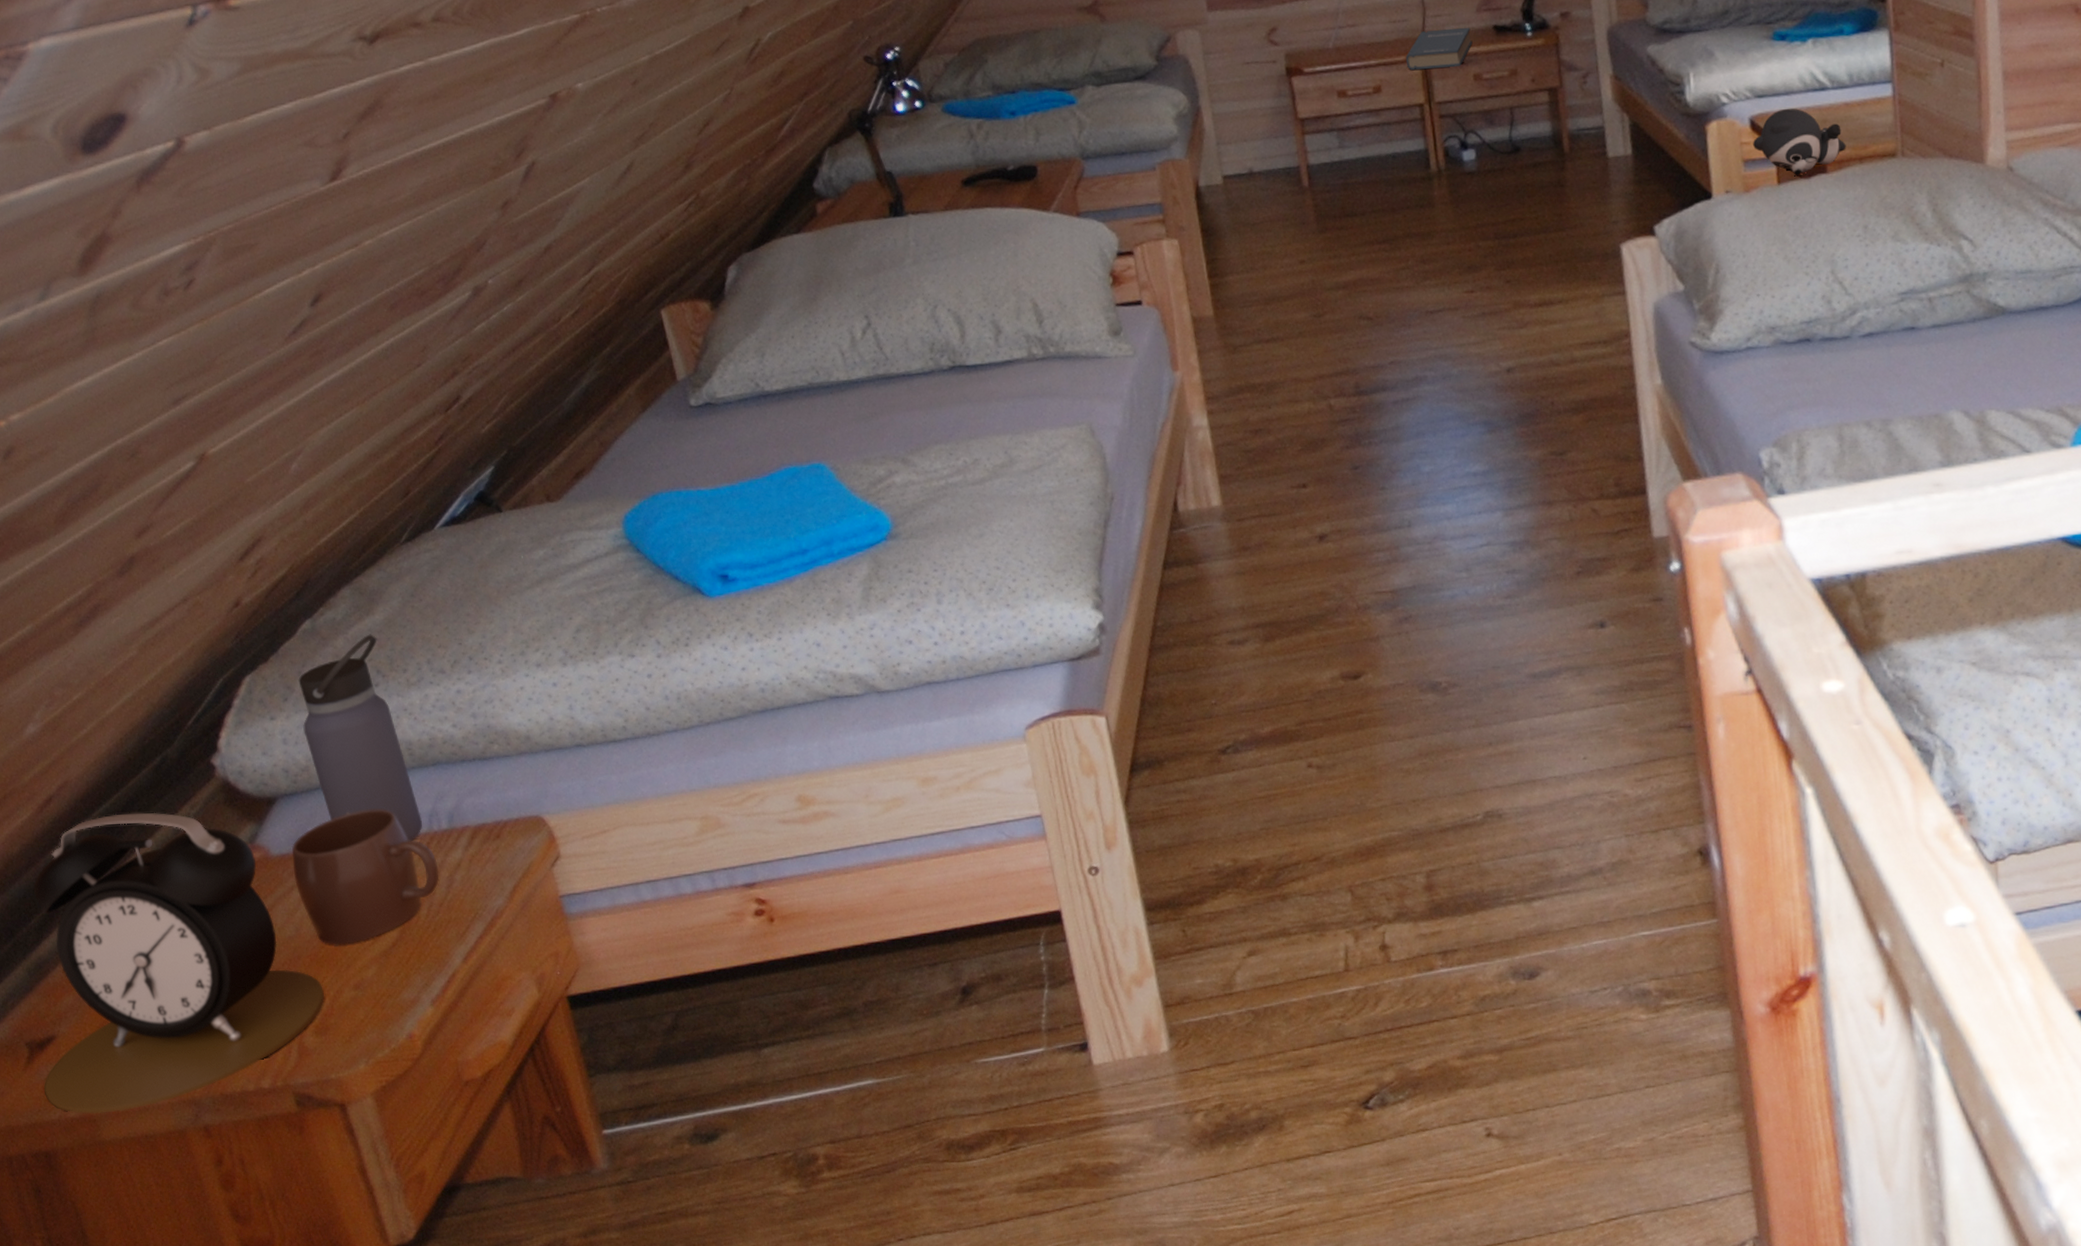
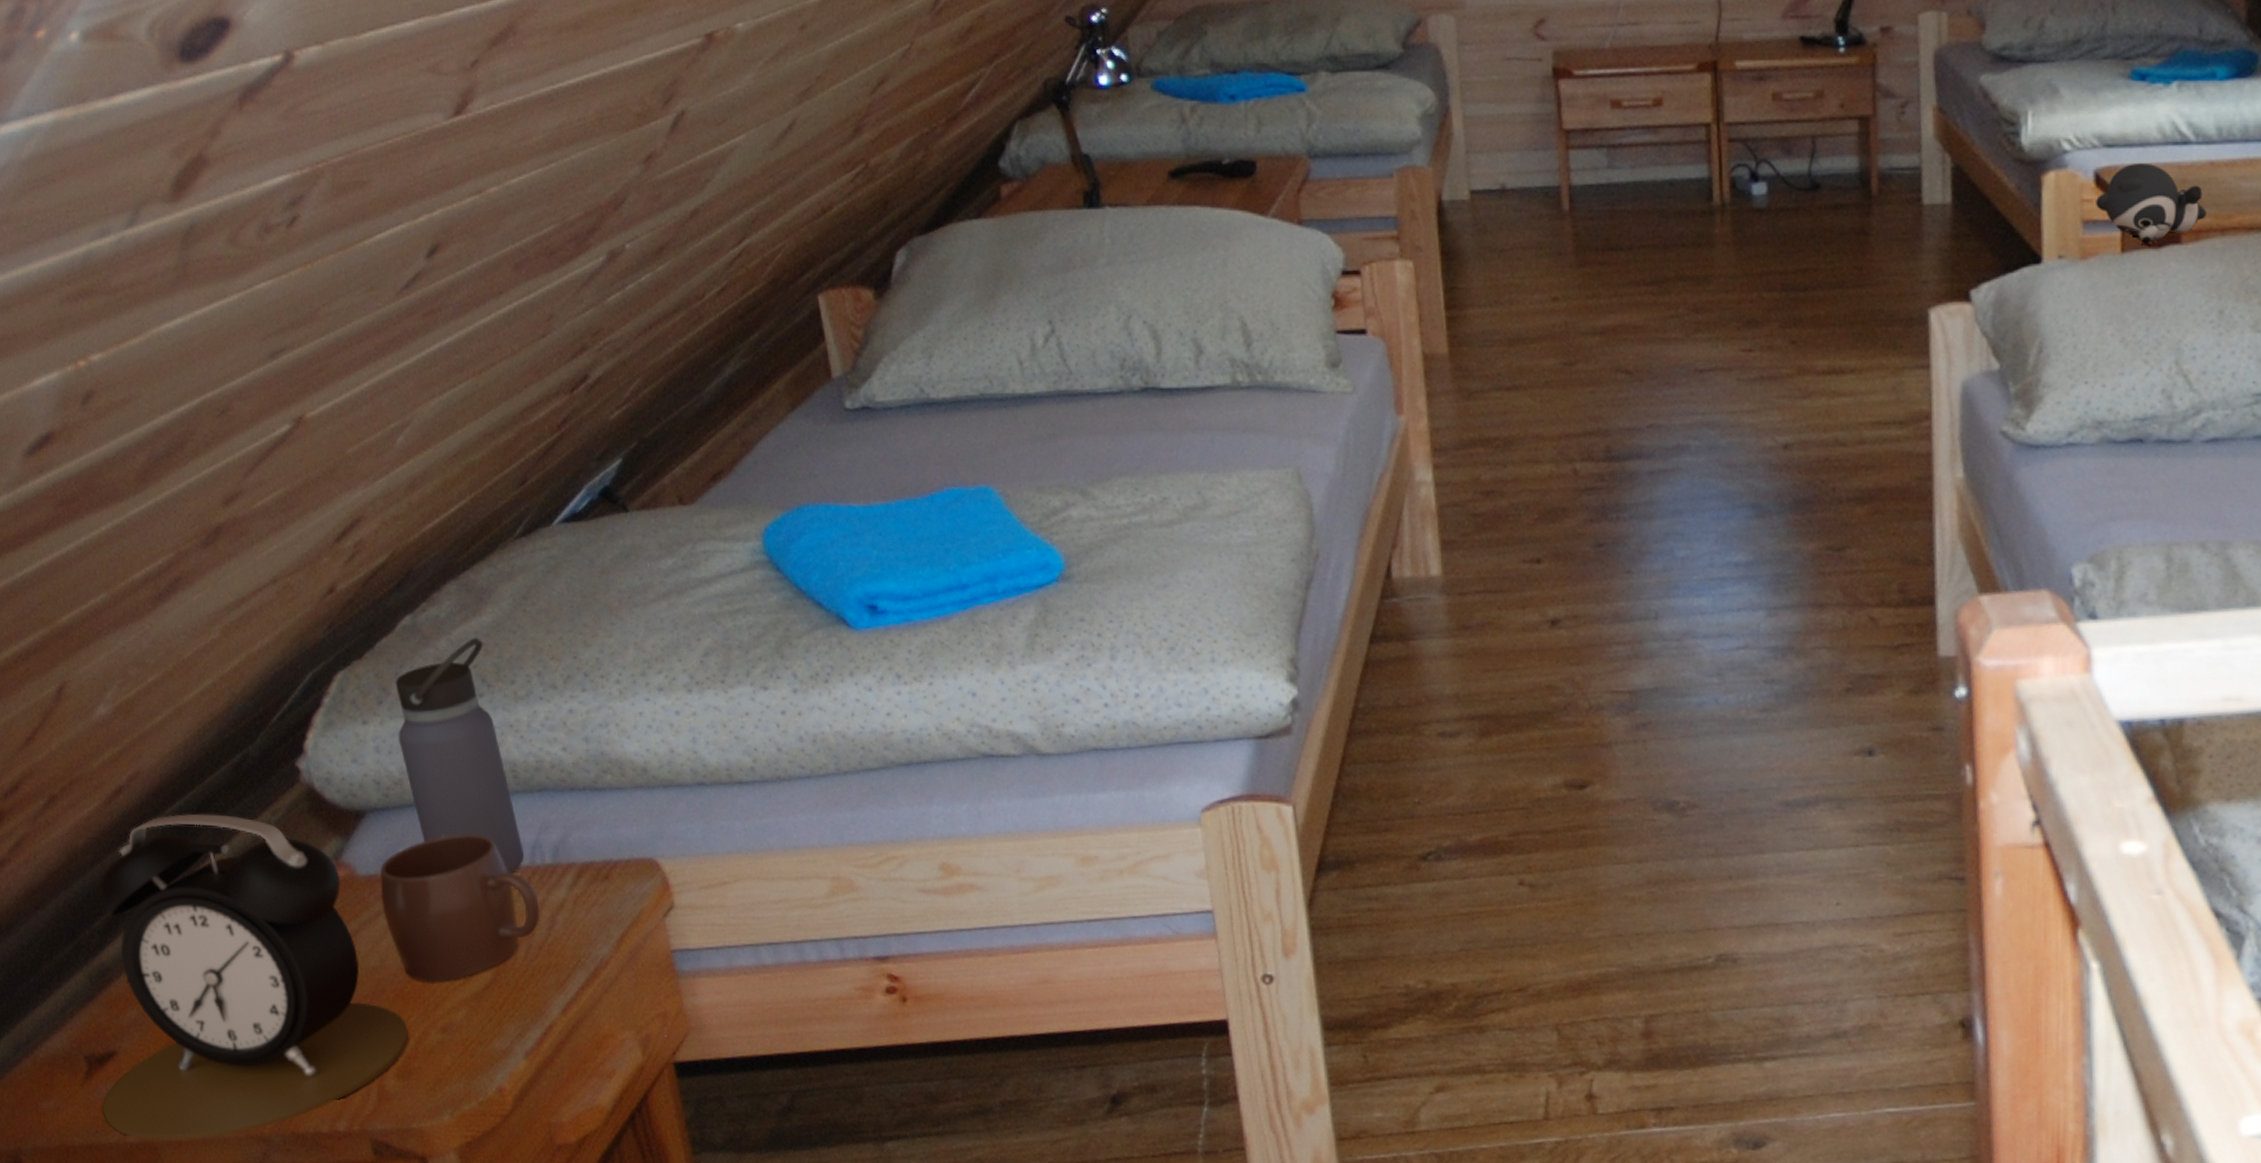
hardback book: present [1405,27,1473,71] -> none [1694,35,1774,83]

